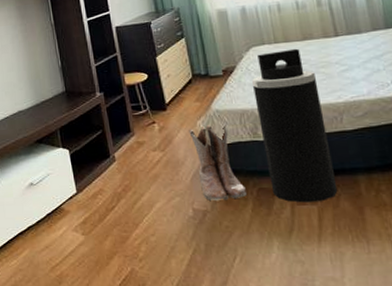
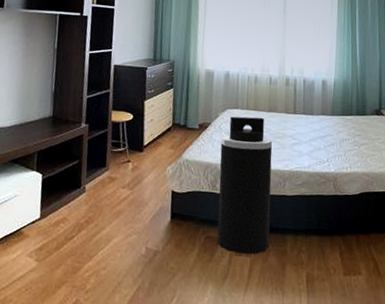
boots: present [189,124,247,201] -> none [157,171,196,244]

